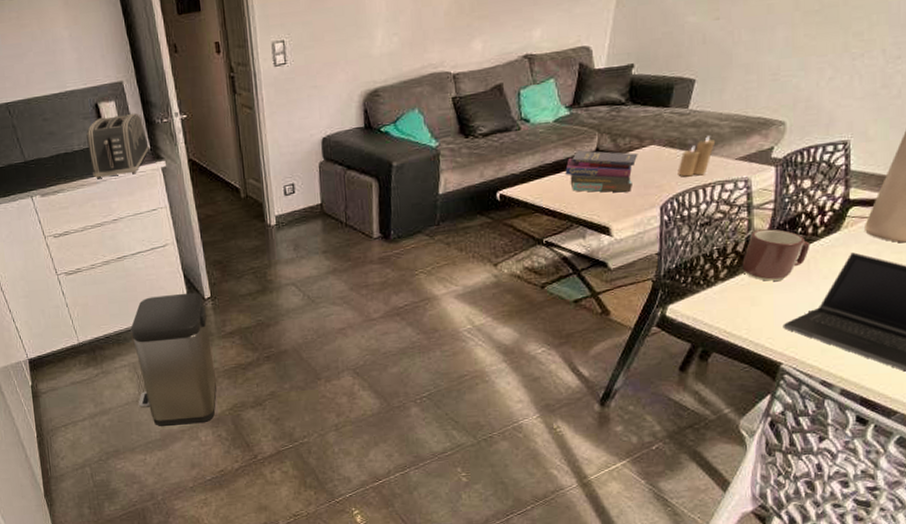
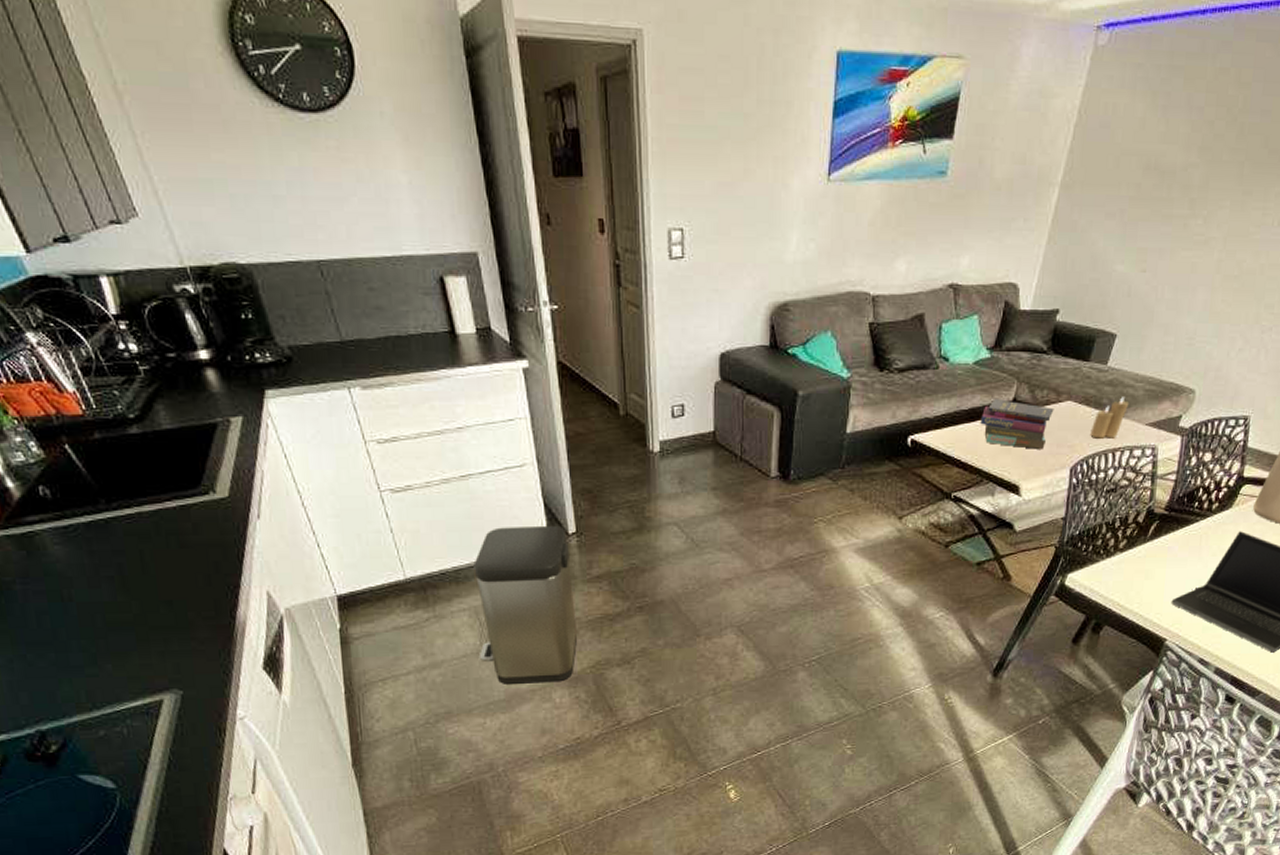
toaster: present [85,113,149,179] -> none [425,294,508,375]
mug: present [742,229,810,281] -> none [1140,501,1204,555]

